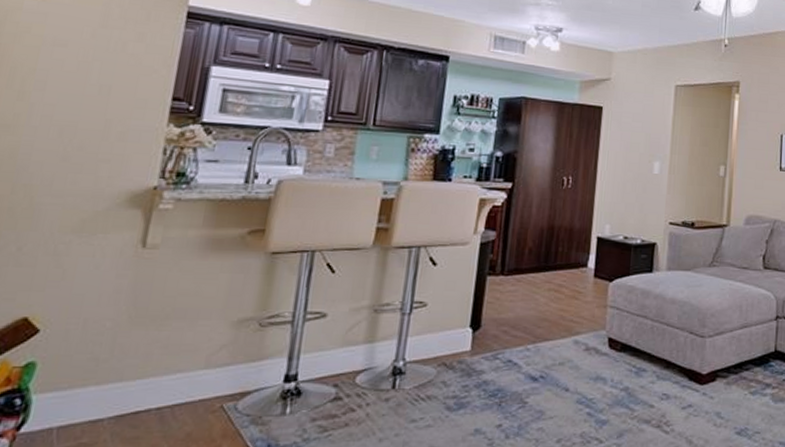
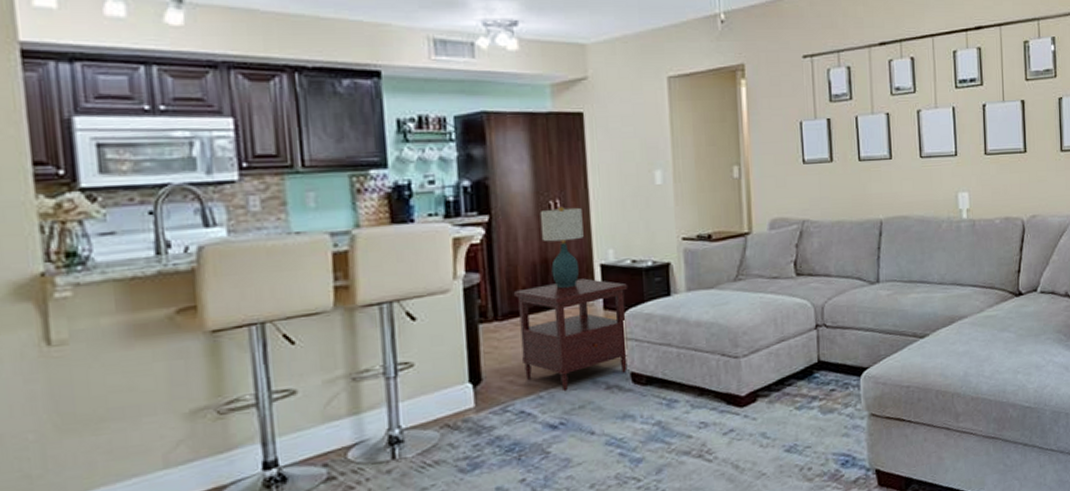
side table: none [518,247,617,347] -> present [513,278,628,392]
table lamp: none [552,183,589,253] -> present [540,206,584,288]

